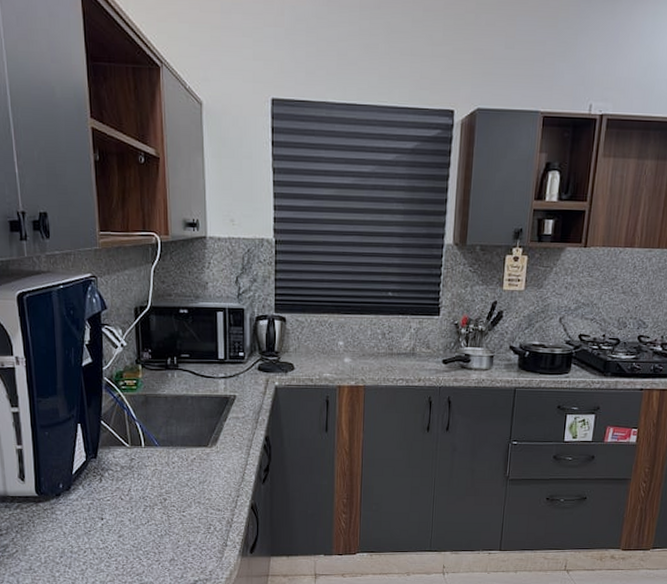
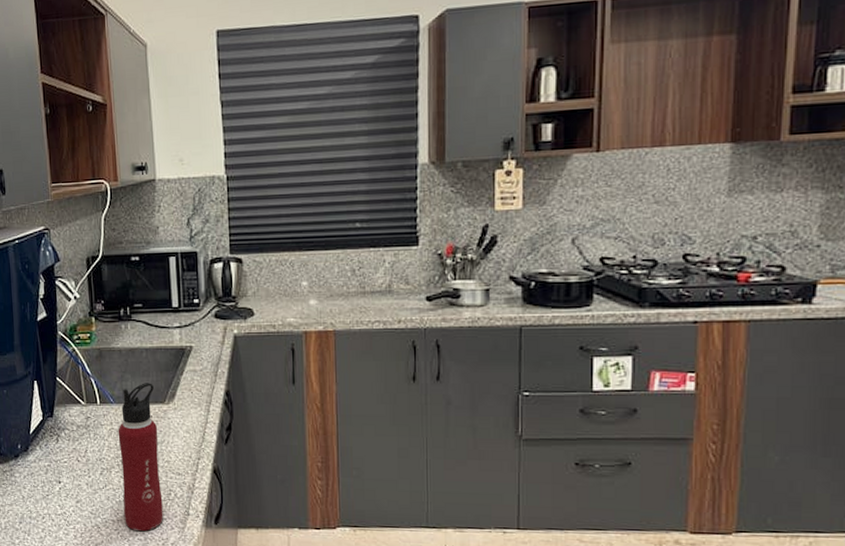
water bottle: none [161,428,203,562] -> present [118,383,164,532]

